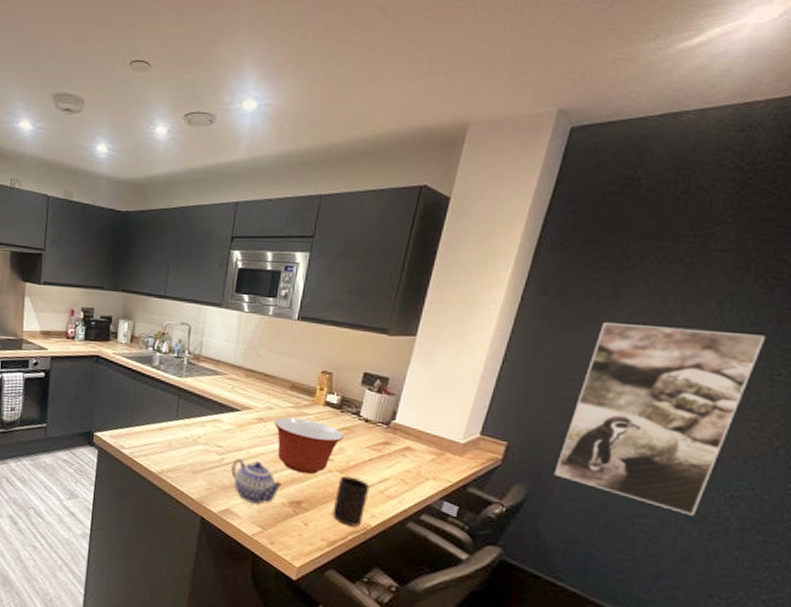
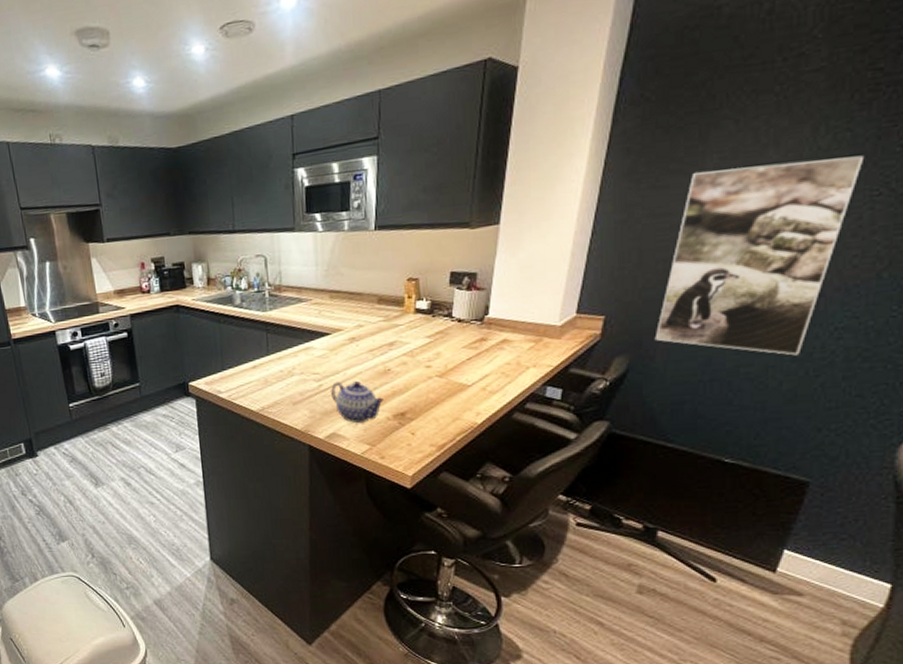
mixing bowl: present [274,417,345,475] -> none [366,330,440,385]
cup: present [332,476,370,527] -> none [437,379,472,428]

